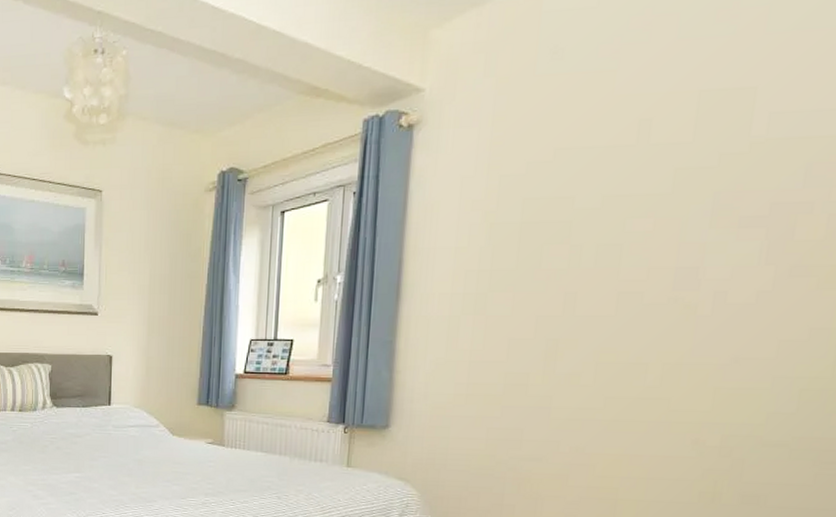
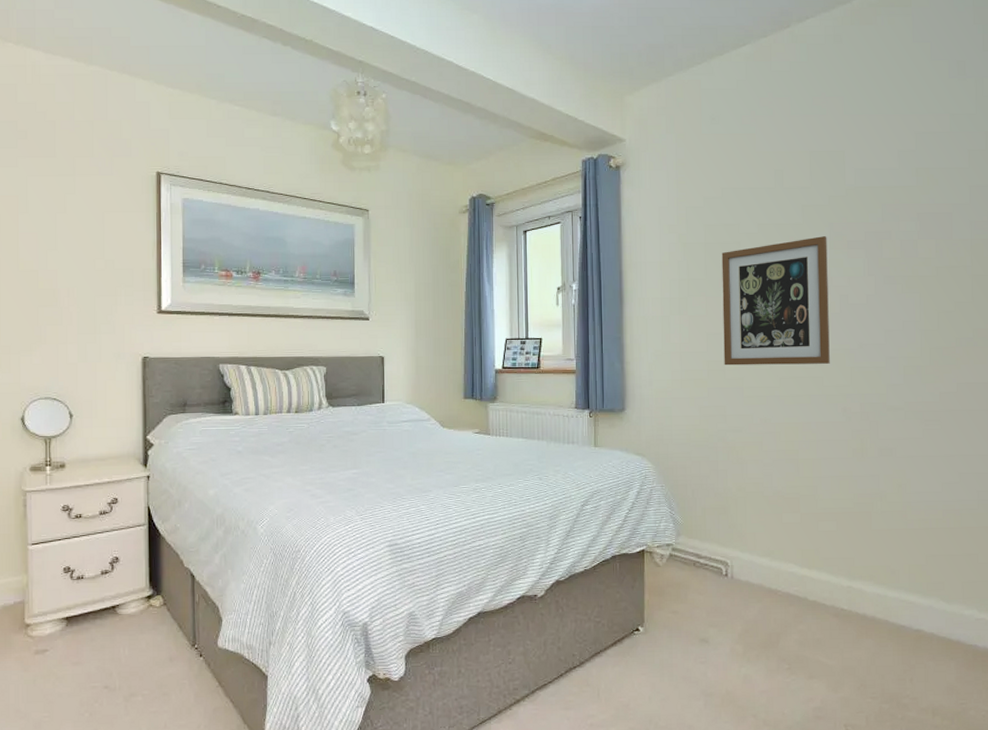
wall art: none [528,211,708,382] -> present [721,236,830,366]

